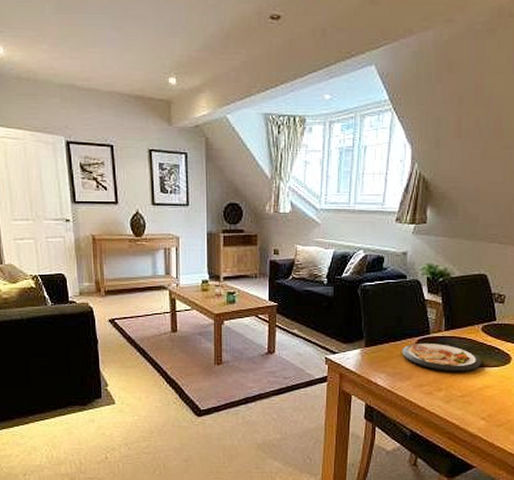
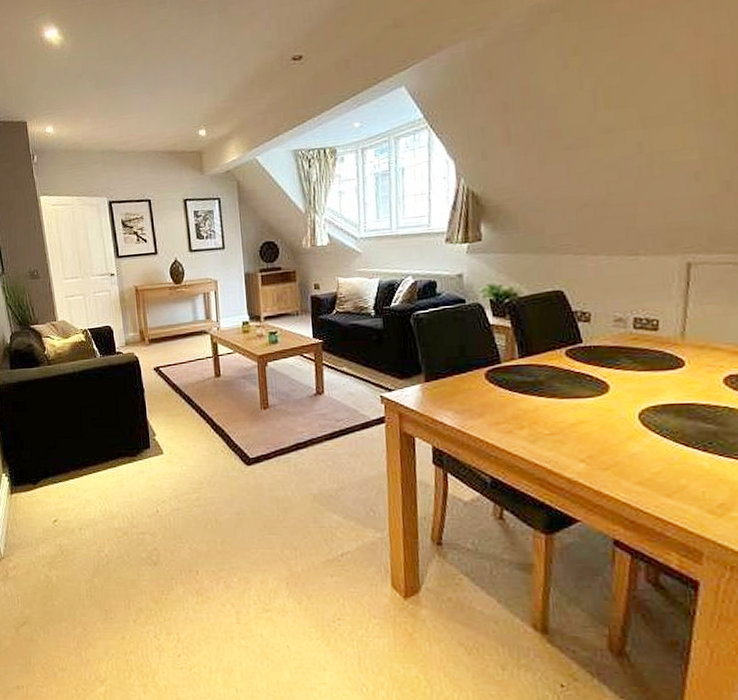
dish: present [402,342,482,372] -> none [469,372,571,406]

